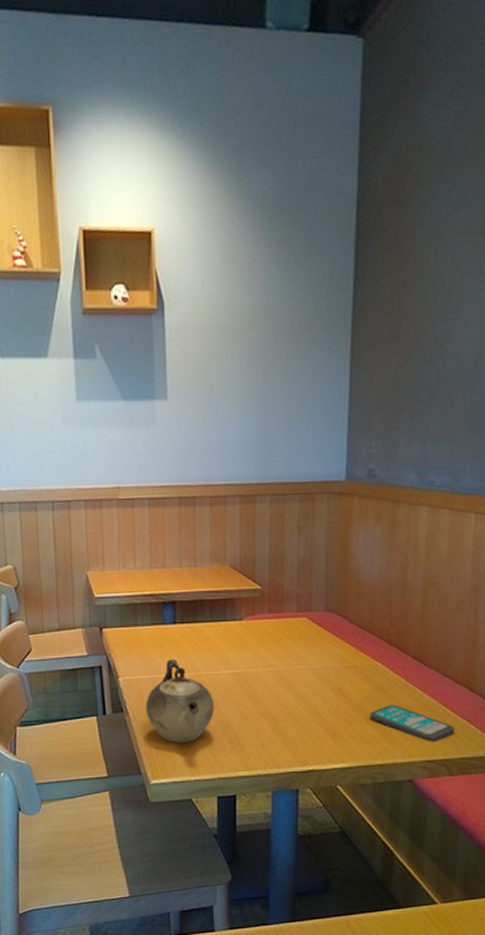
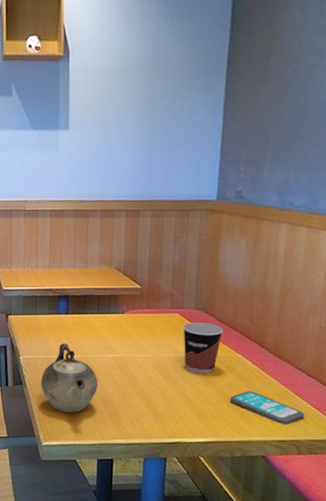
cup: none [312,626,360,687] -> present [183,323,224,373]

